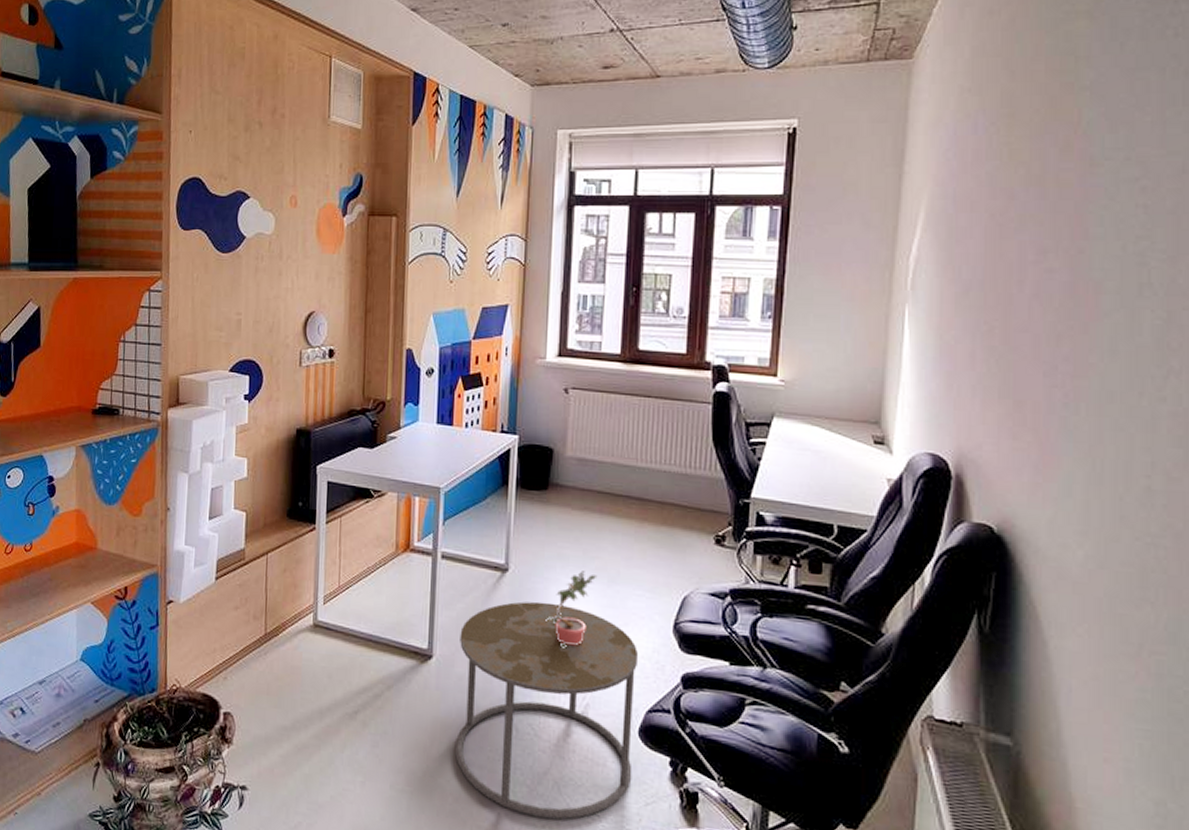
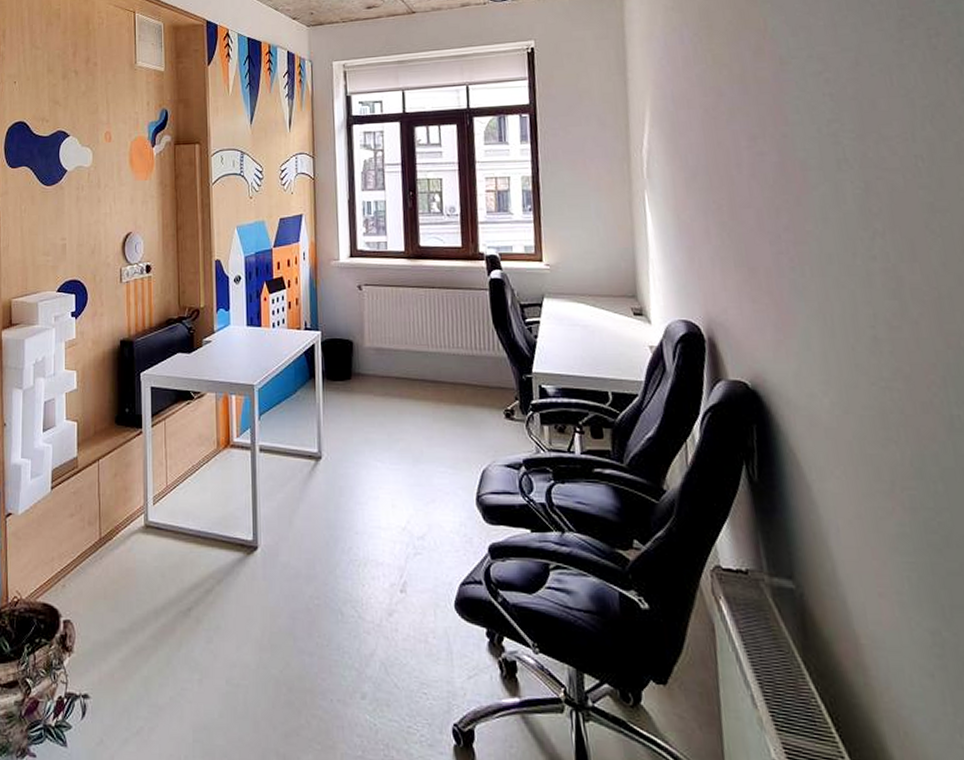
side table: present [454,601,639,820] -> none [282,486,453,701]
potted plant: present [547,571,598,648] -> none [361,453,403,529]

